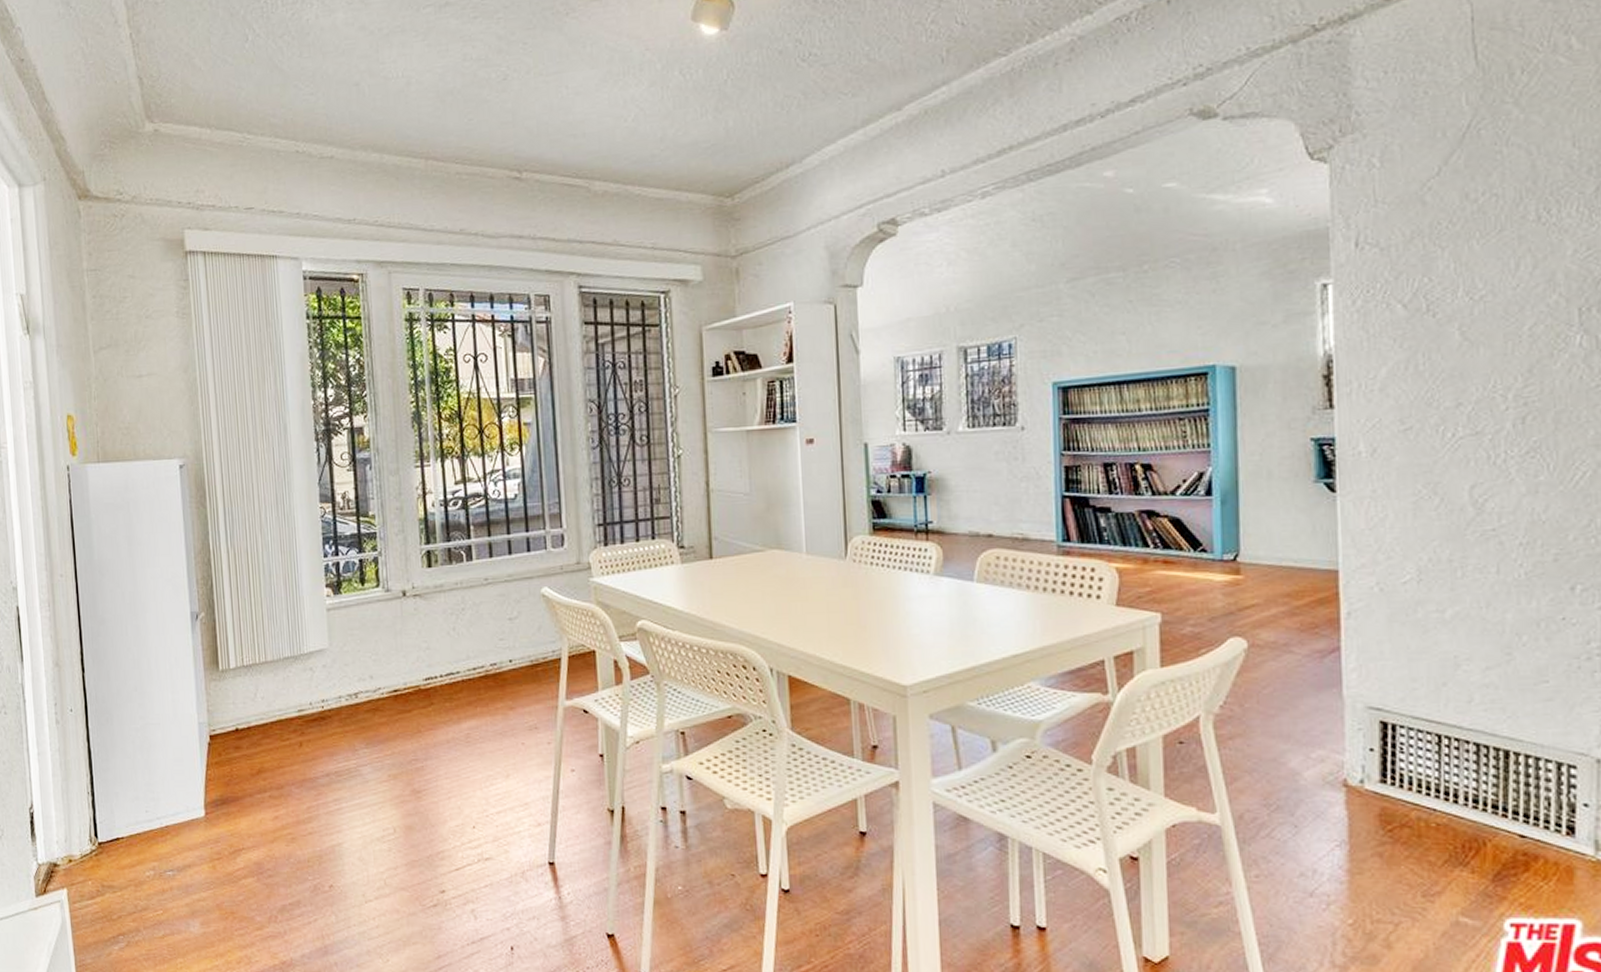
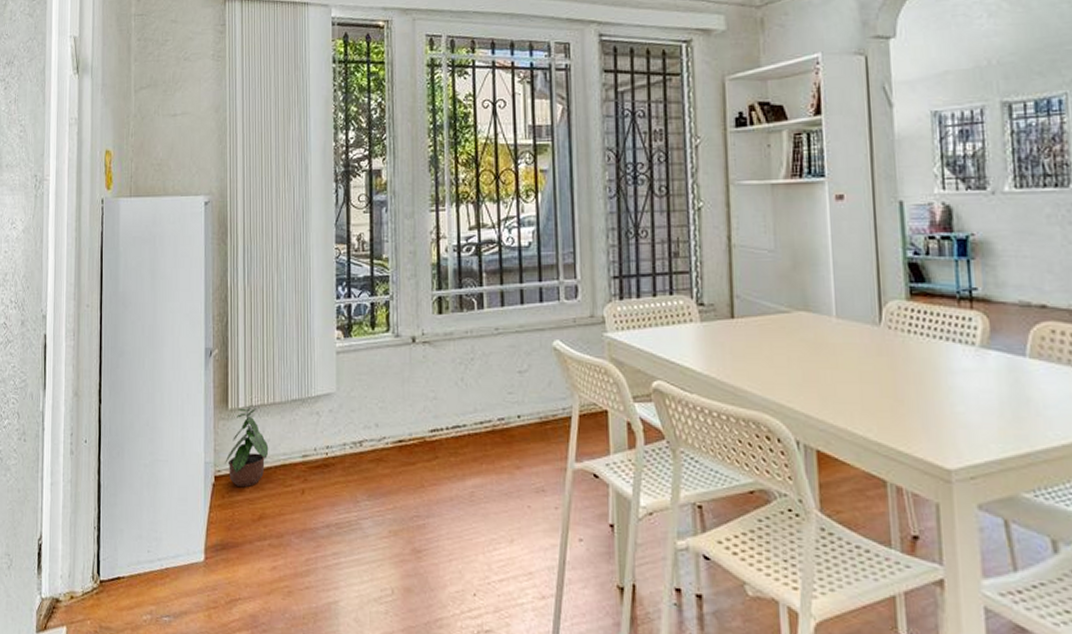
potted plant: none [219,664,264,745] -> present [225,404,269,488]

